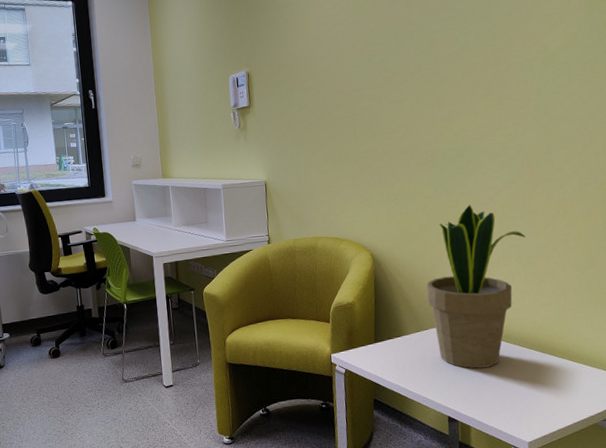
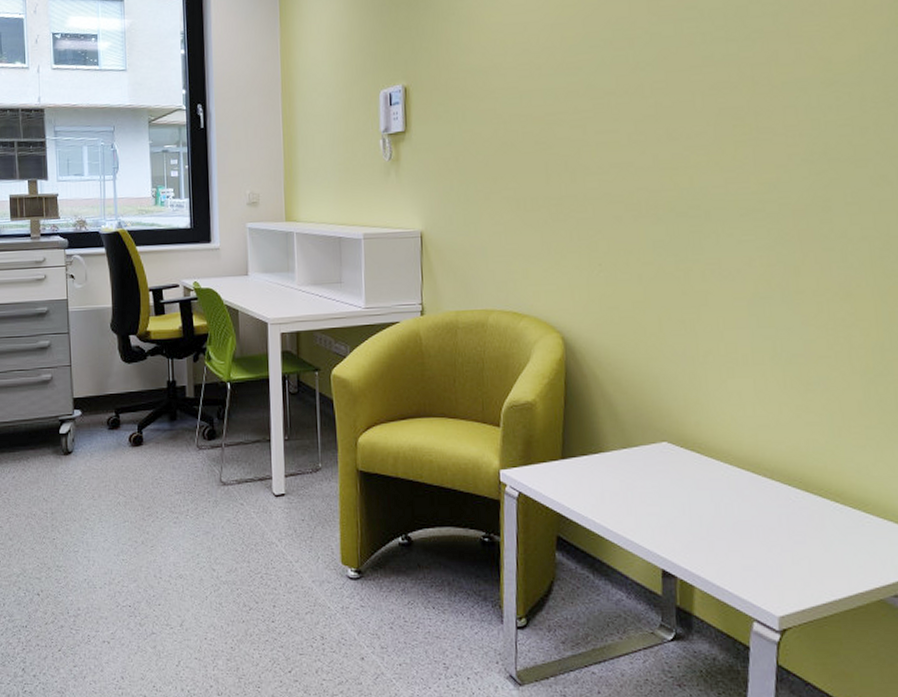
potted plant: present [426,204,526,369] -> none [638,276,787,506]

